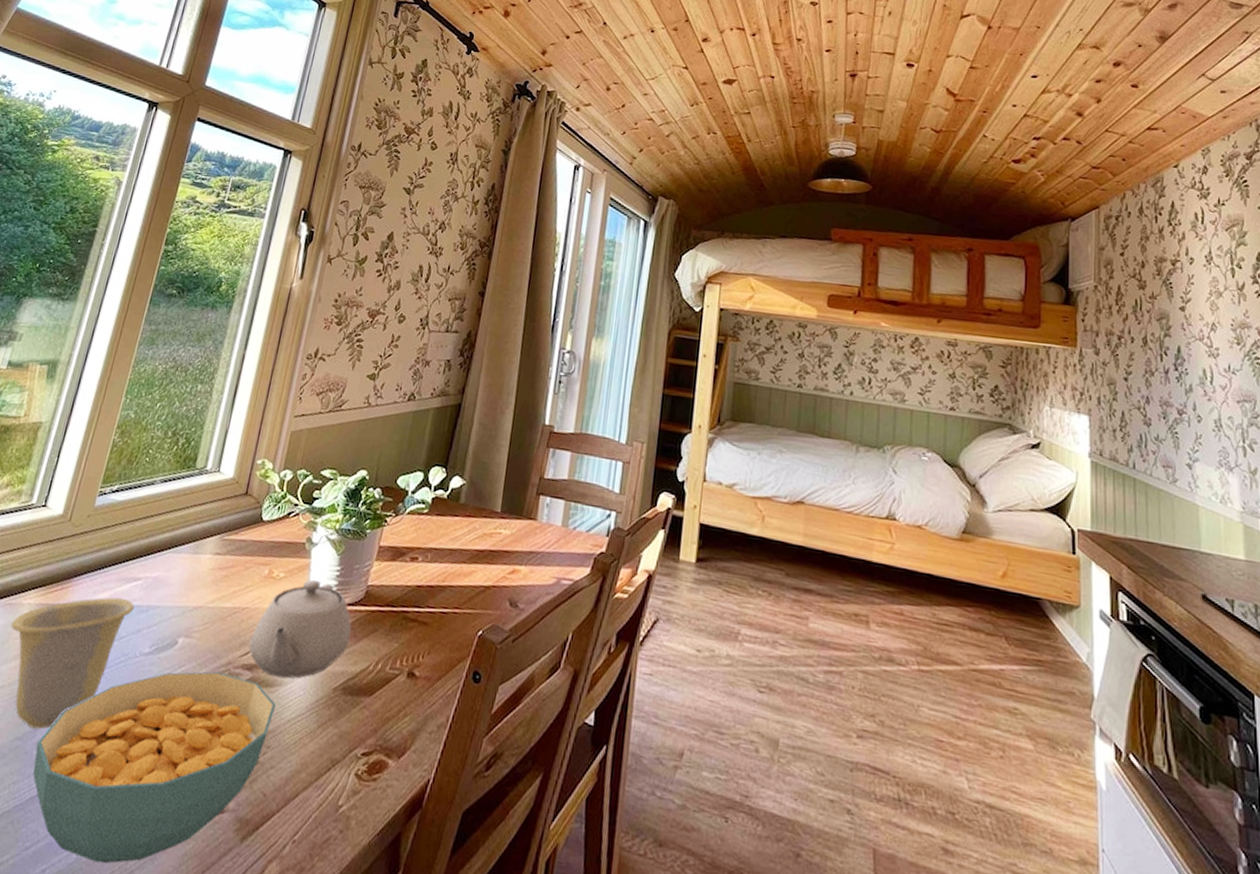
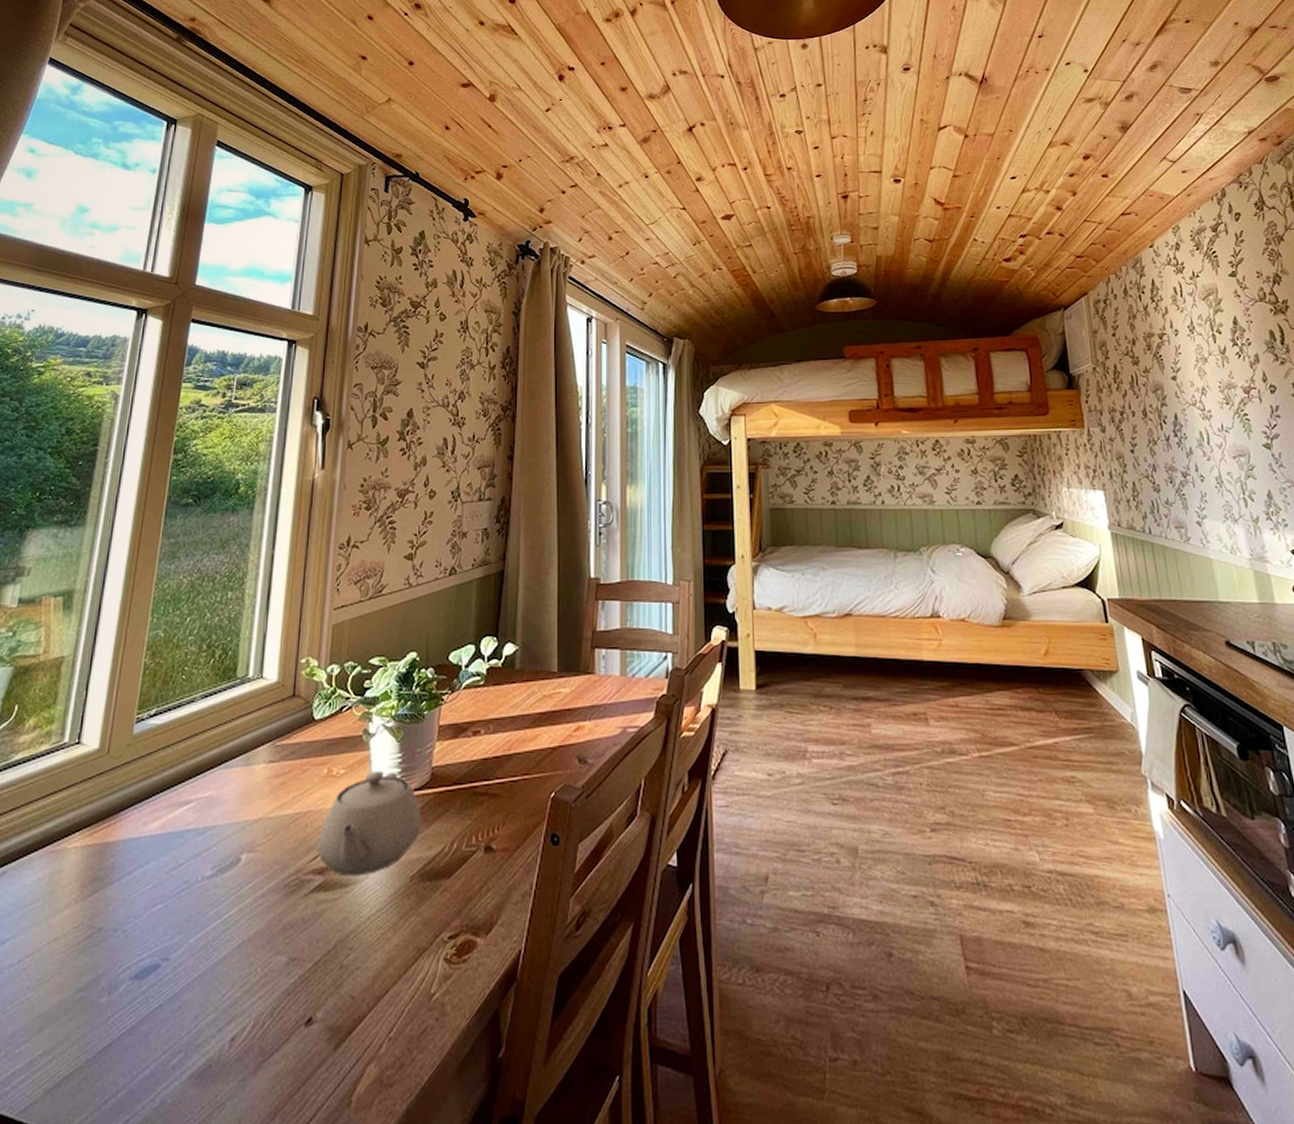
cup: present [11,597,135,730] -> none [58,825,190,976]
cereal bowl: present [33,671,275,864] -> none [101,882,352,1102]

